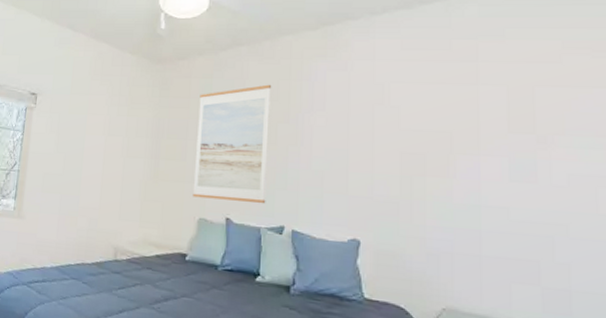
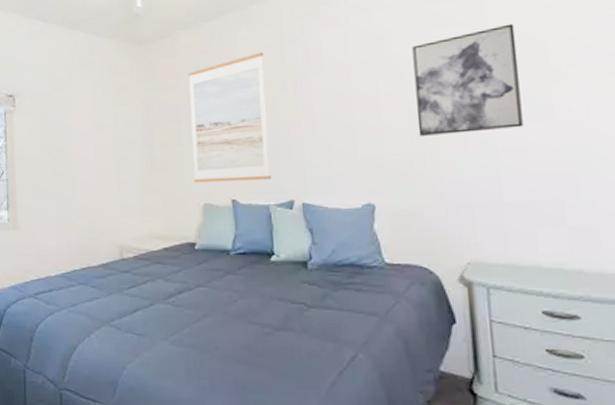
wall art: none [408,89,508,187] -> present [412,23,523,136]

